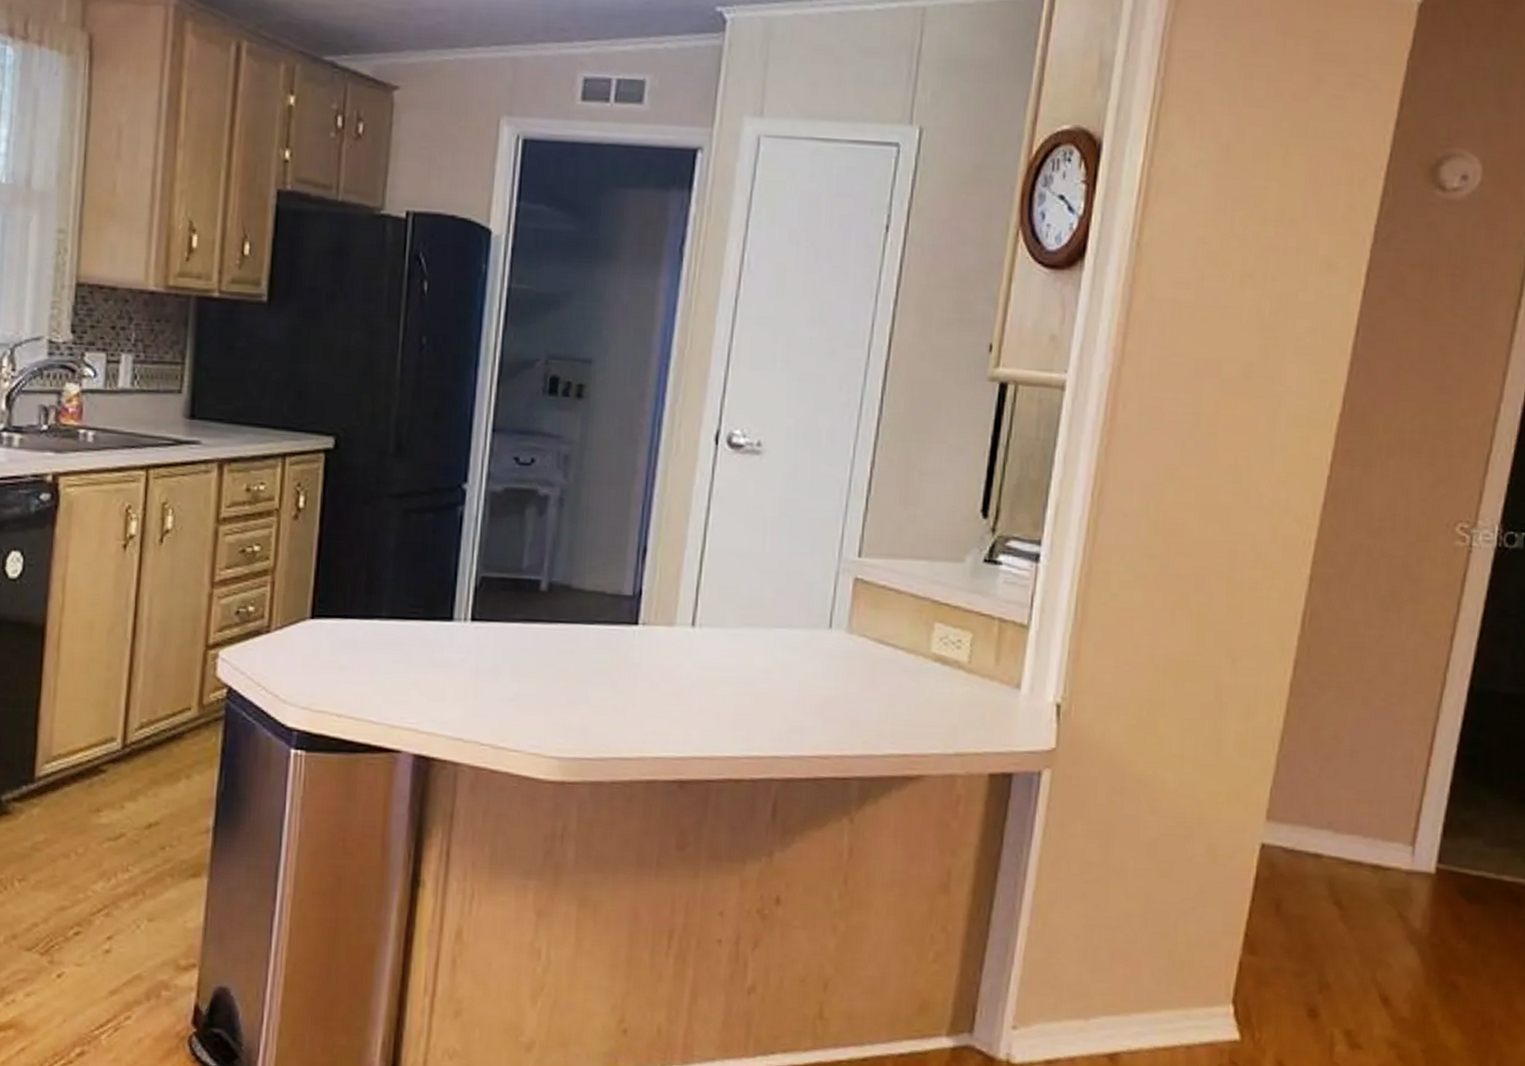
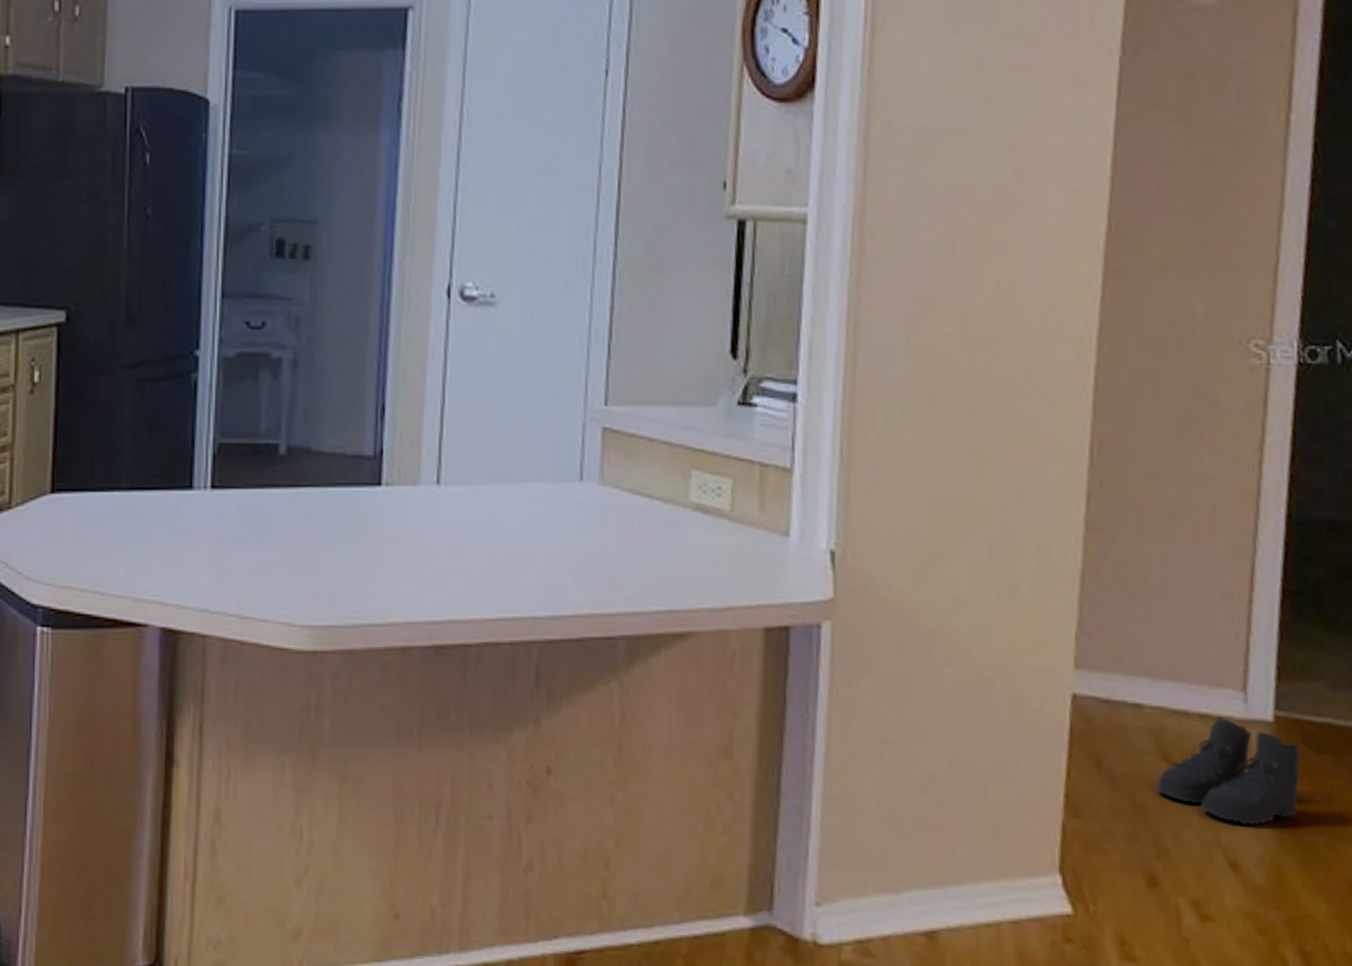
boots: none [1326,867,1455,966] -> present [1157,716,1302,826]

